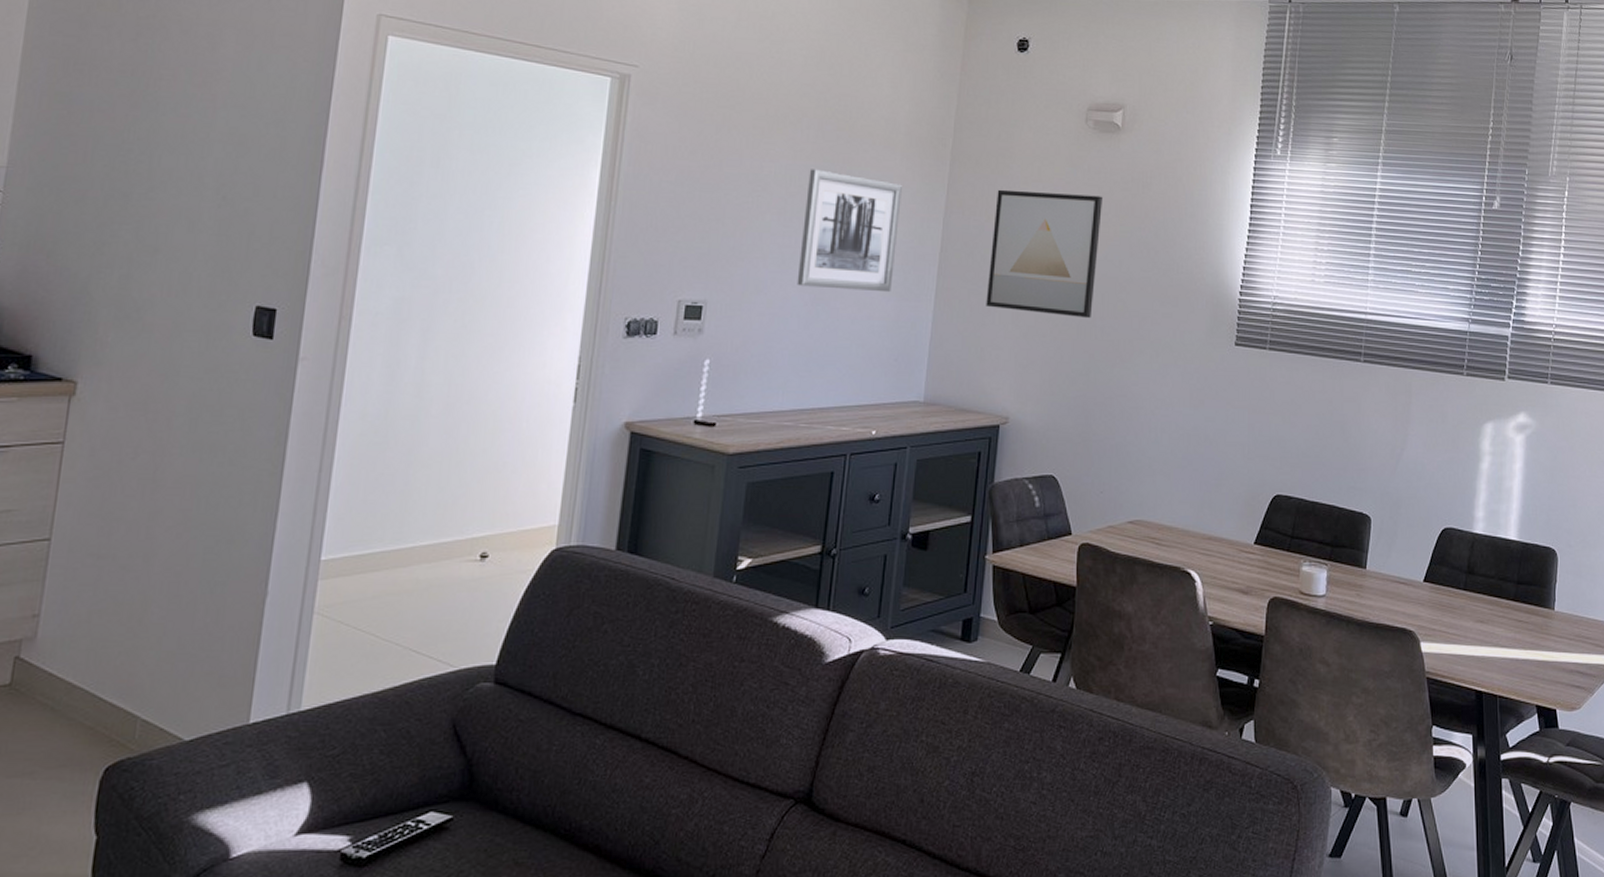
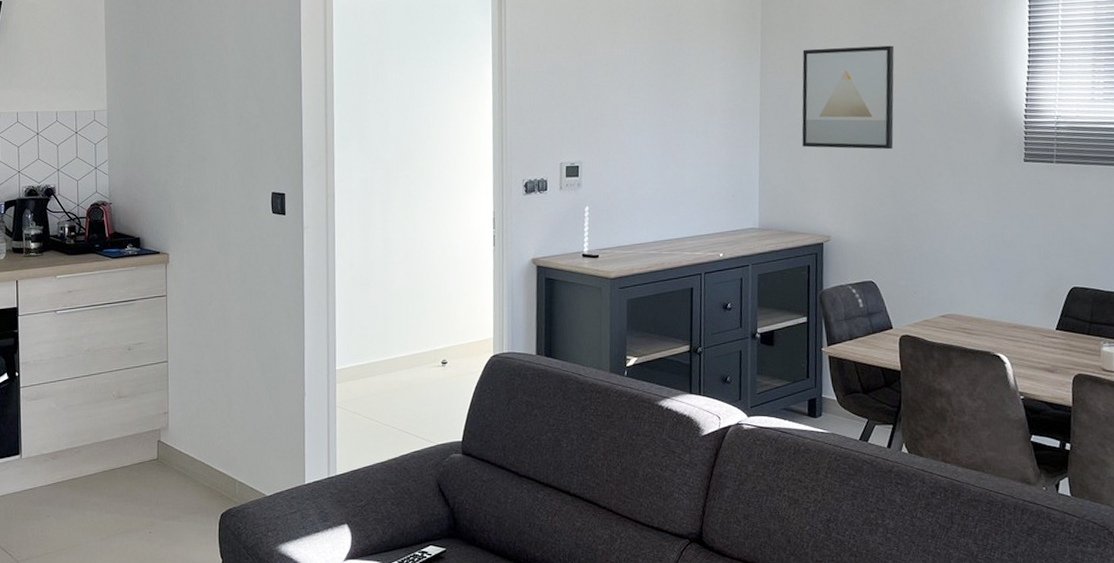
wall art: present [797,169,902,293] -> none [648,49,725,144]

